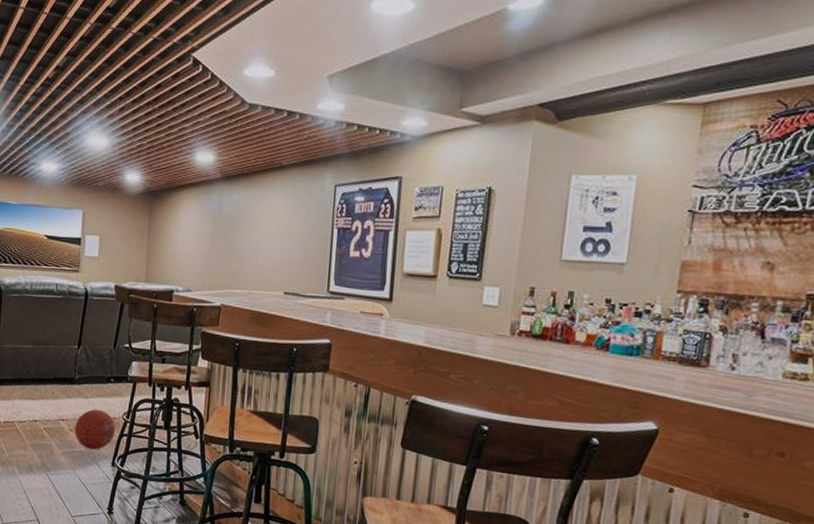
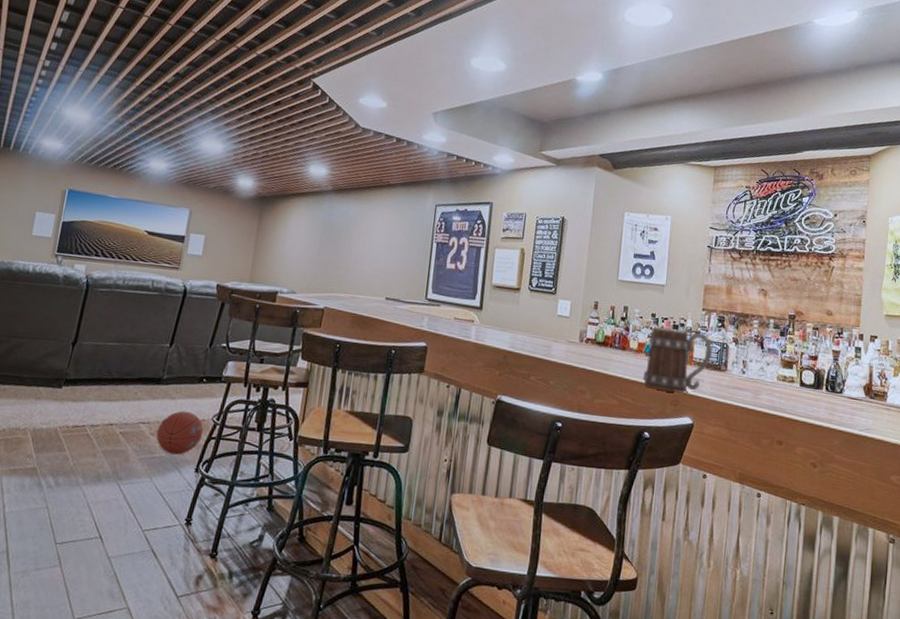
beer mug: none [591,314,689,394] -> present [642,326,712,393]

